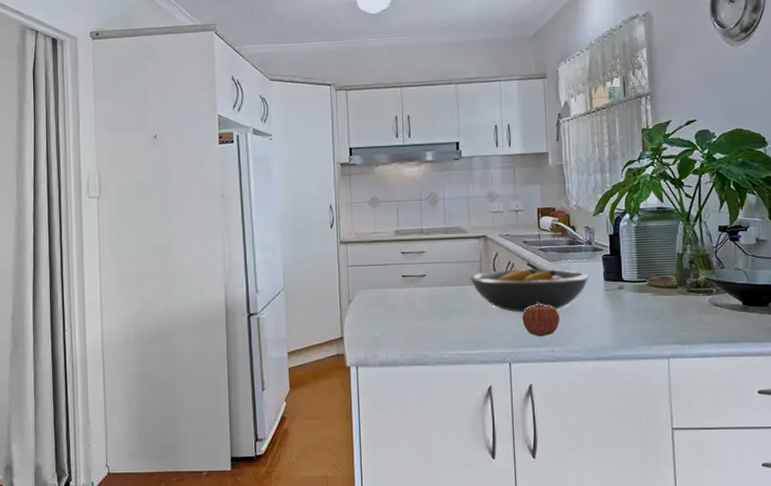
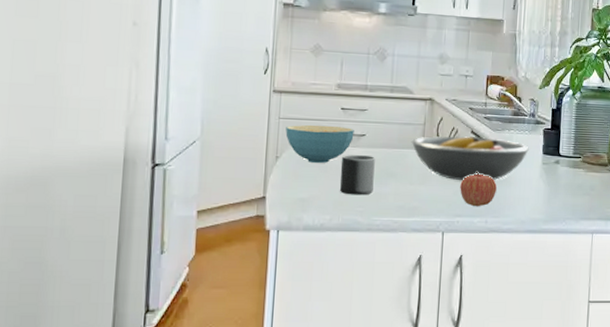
cereal bowl: none [354,269,416,304] -> present [285,124,354,163]
mug: none [406,293,439,332] -> present [340,154,375,195]

